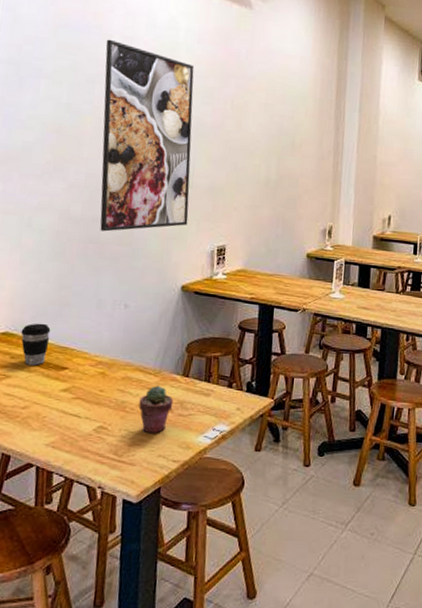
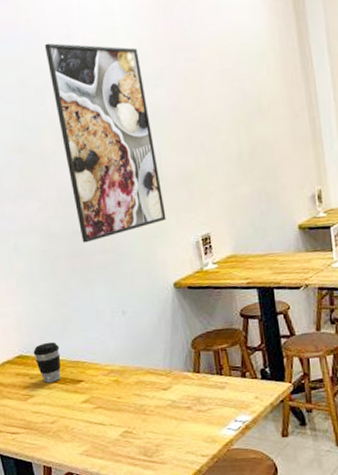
potted succulent: present [138,385,174,434] -> none [156,385,191,433]

